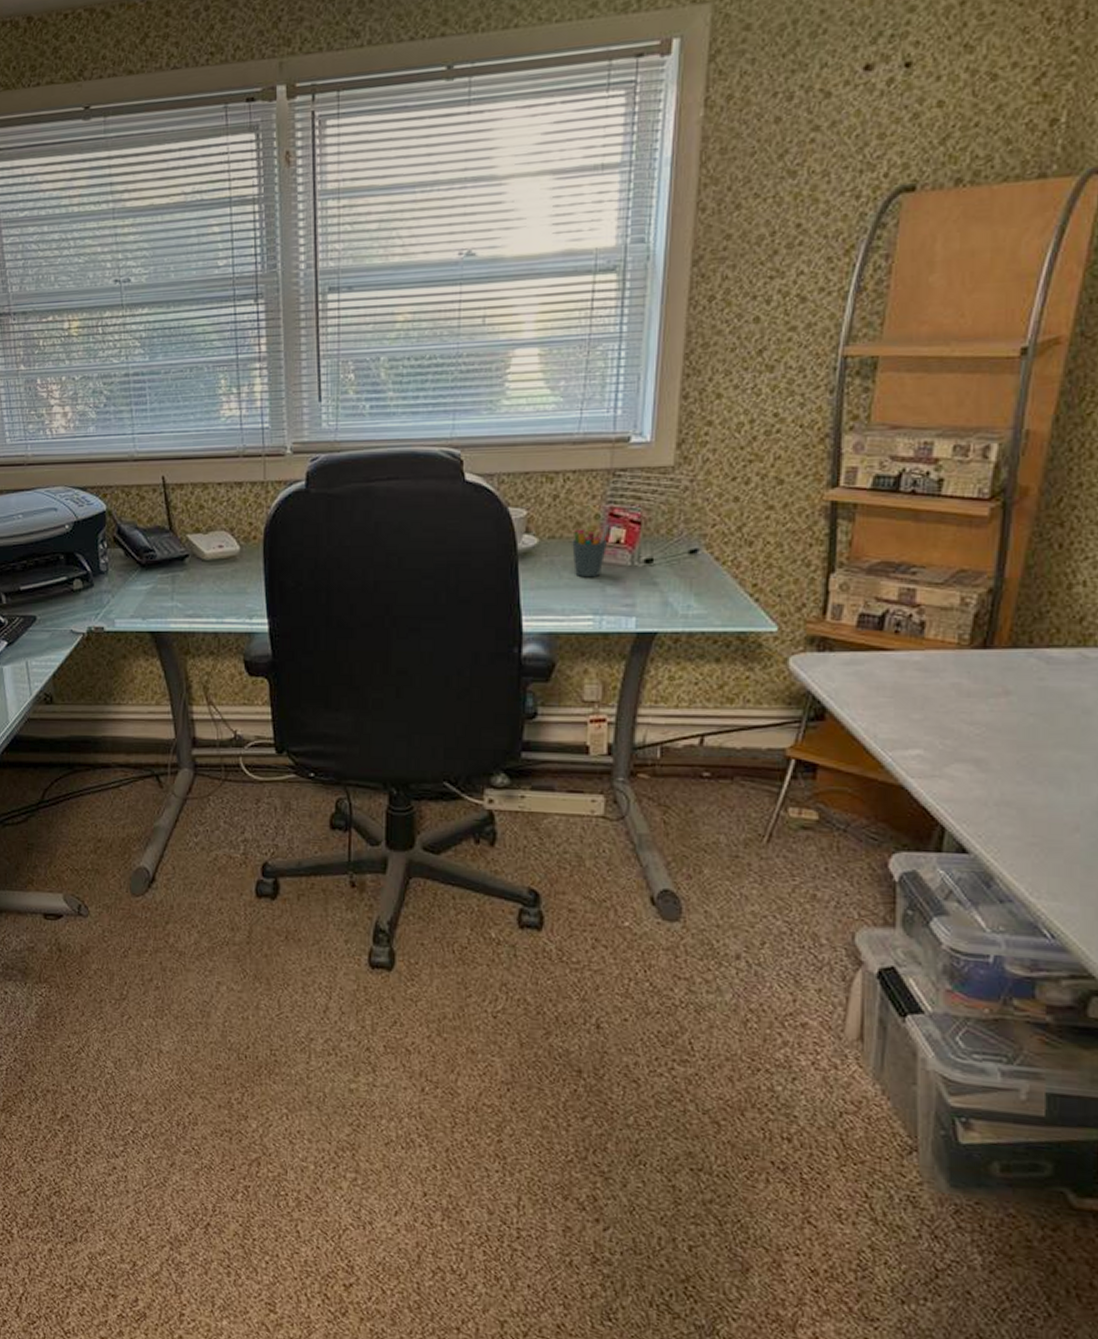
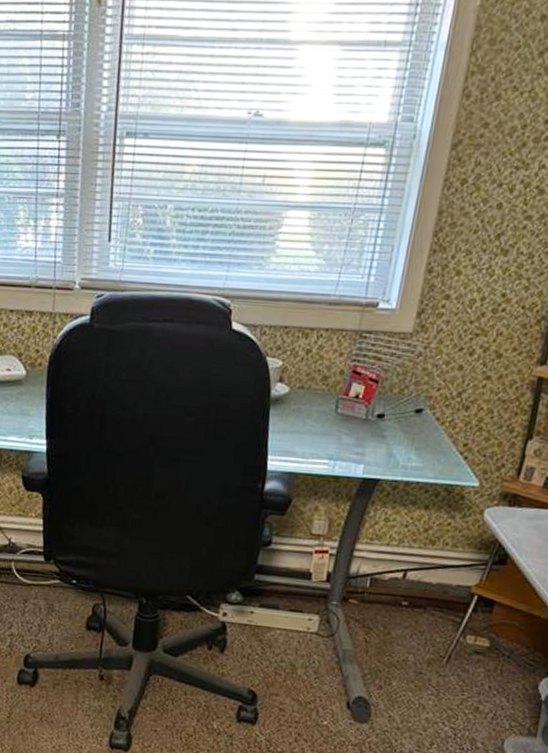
pen holder: present [572,524,610,578] -> none [317,380,352,427]

